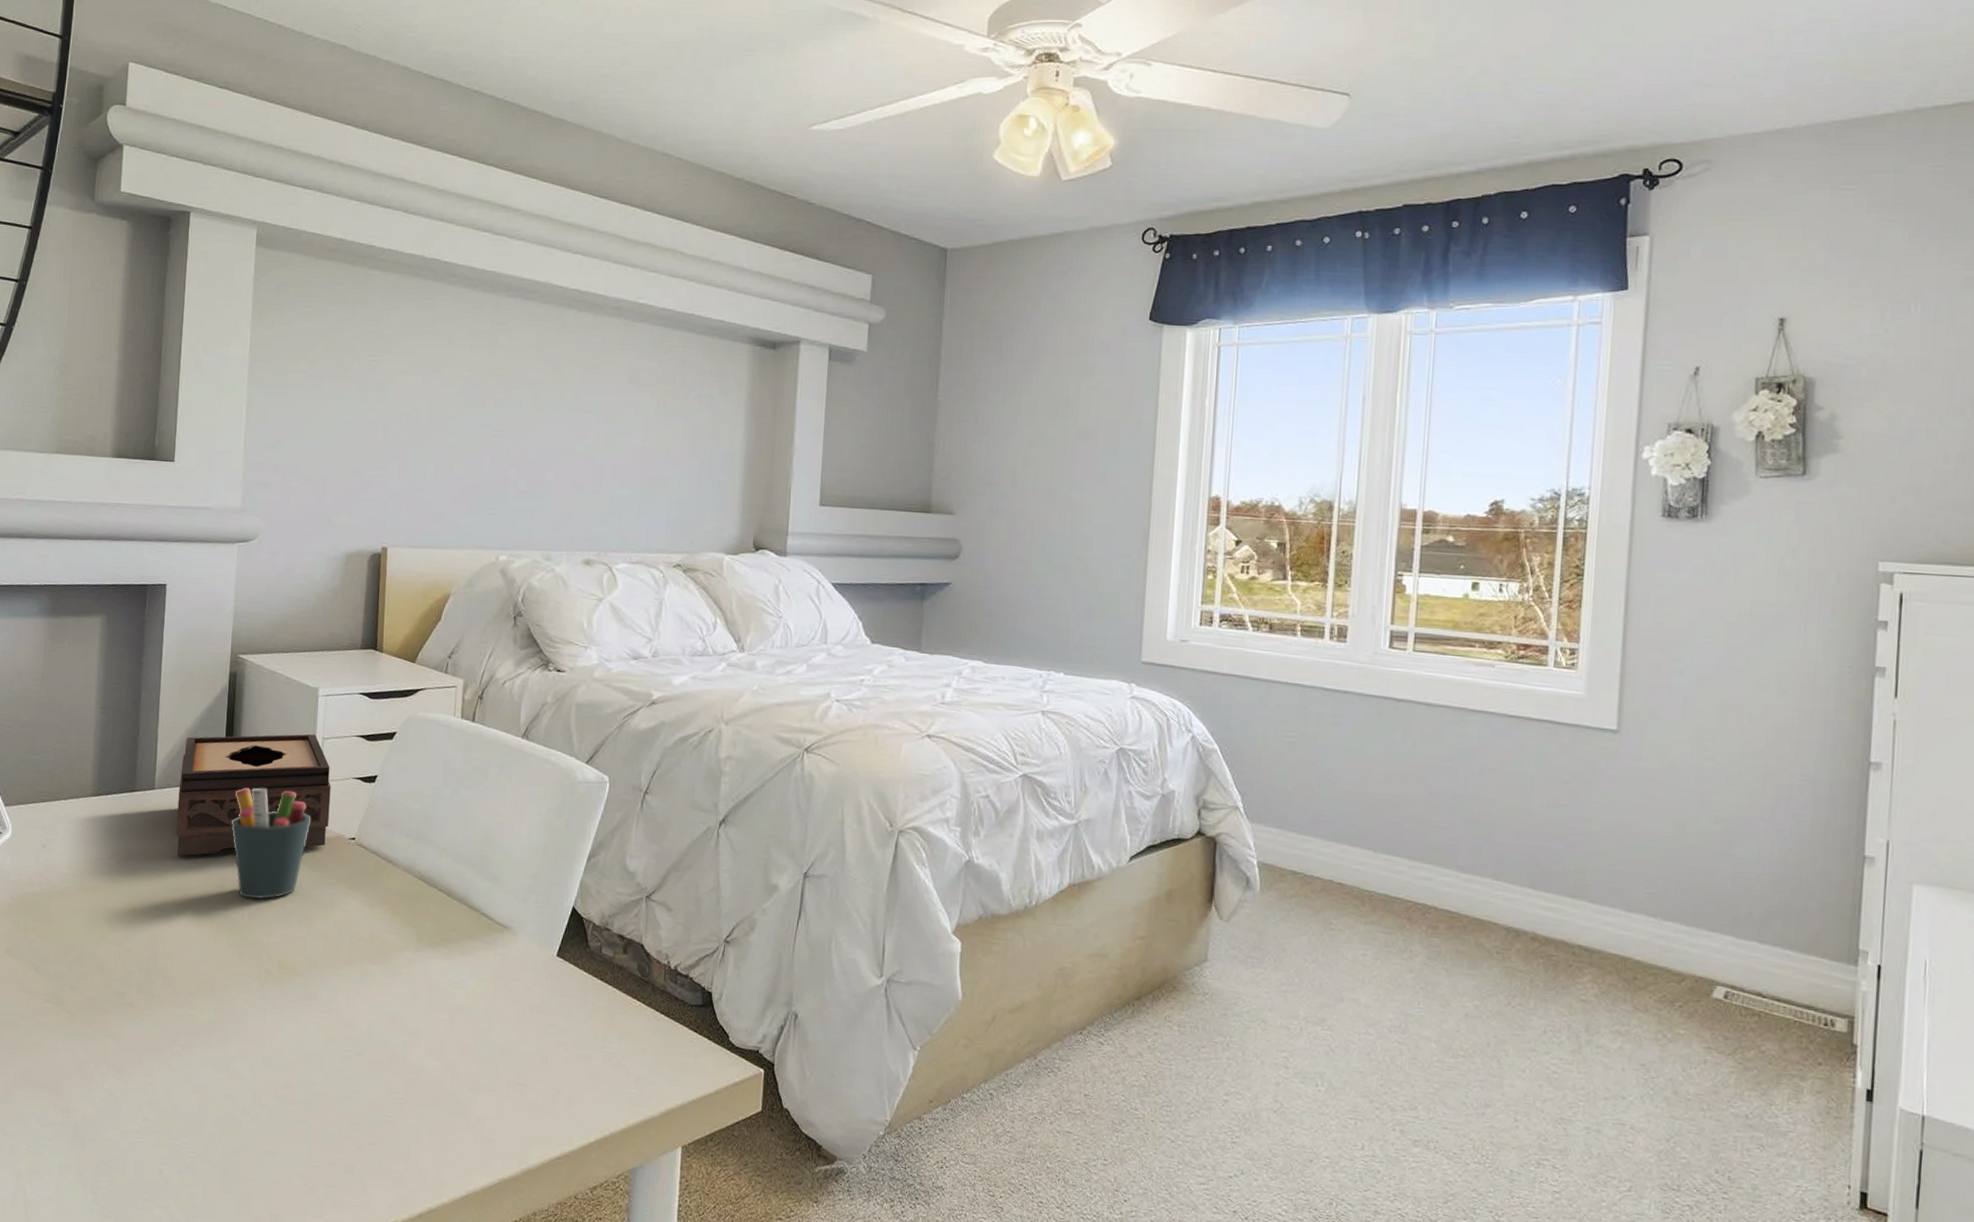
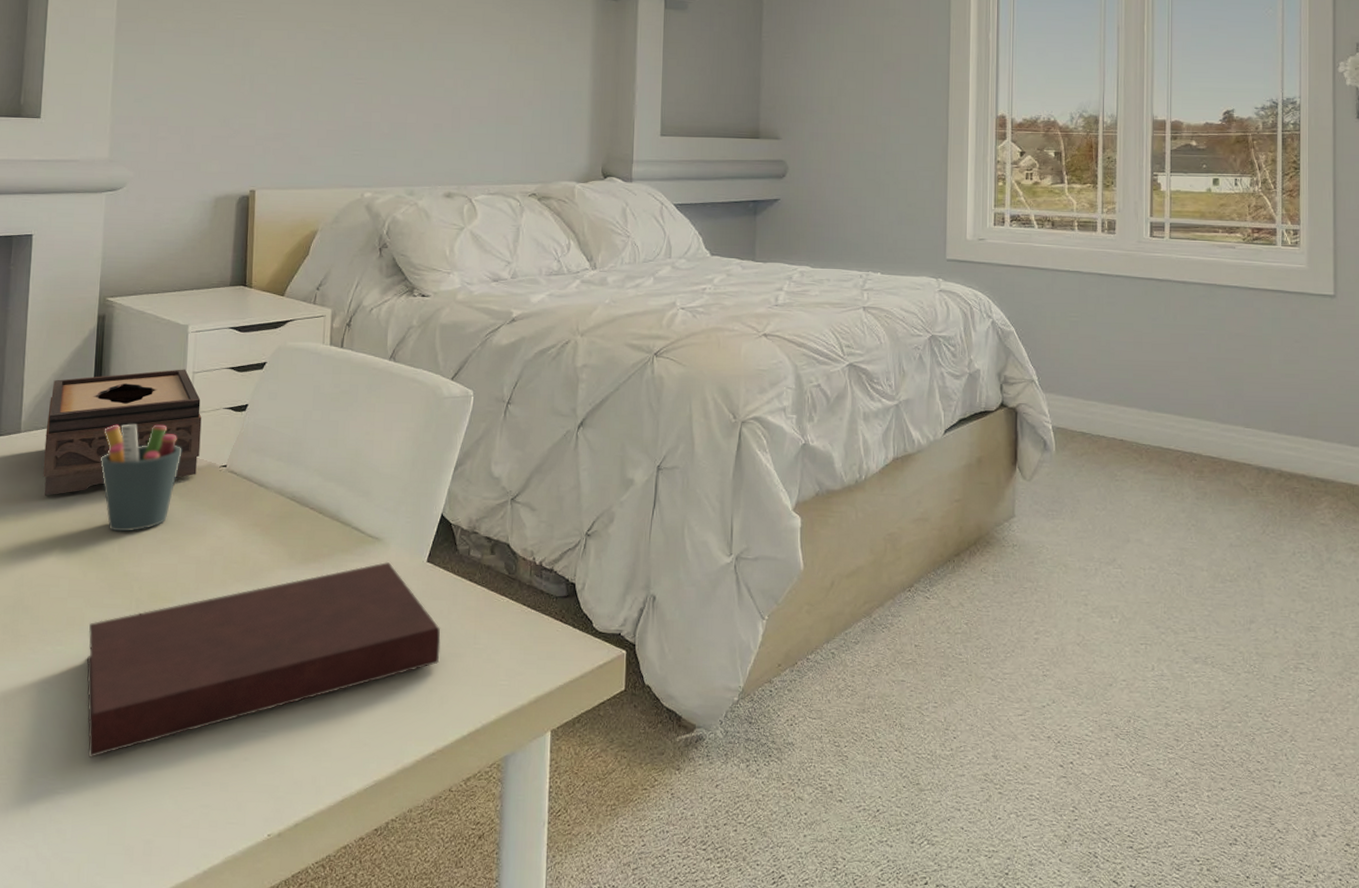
notebook: none [217,952,570,1125] -> present [86,561,441,757]

